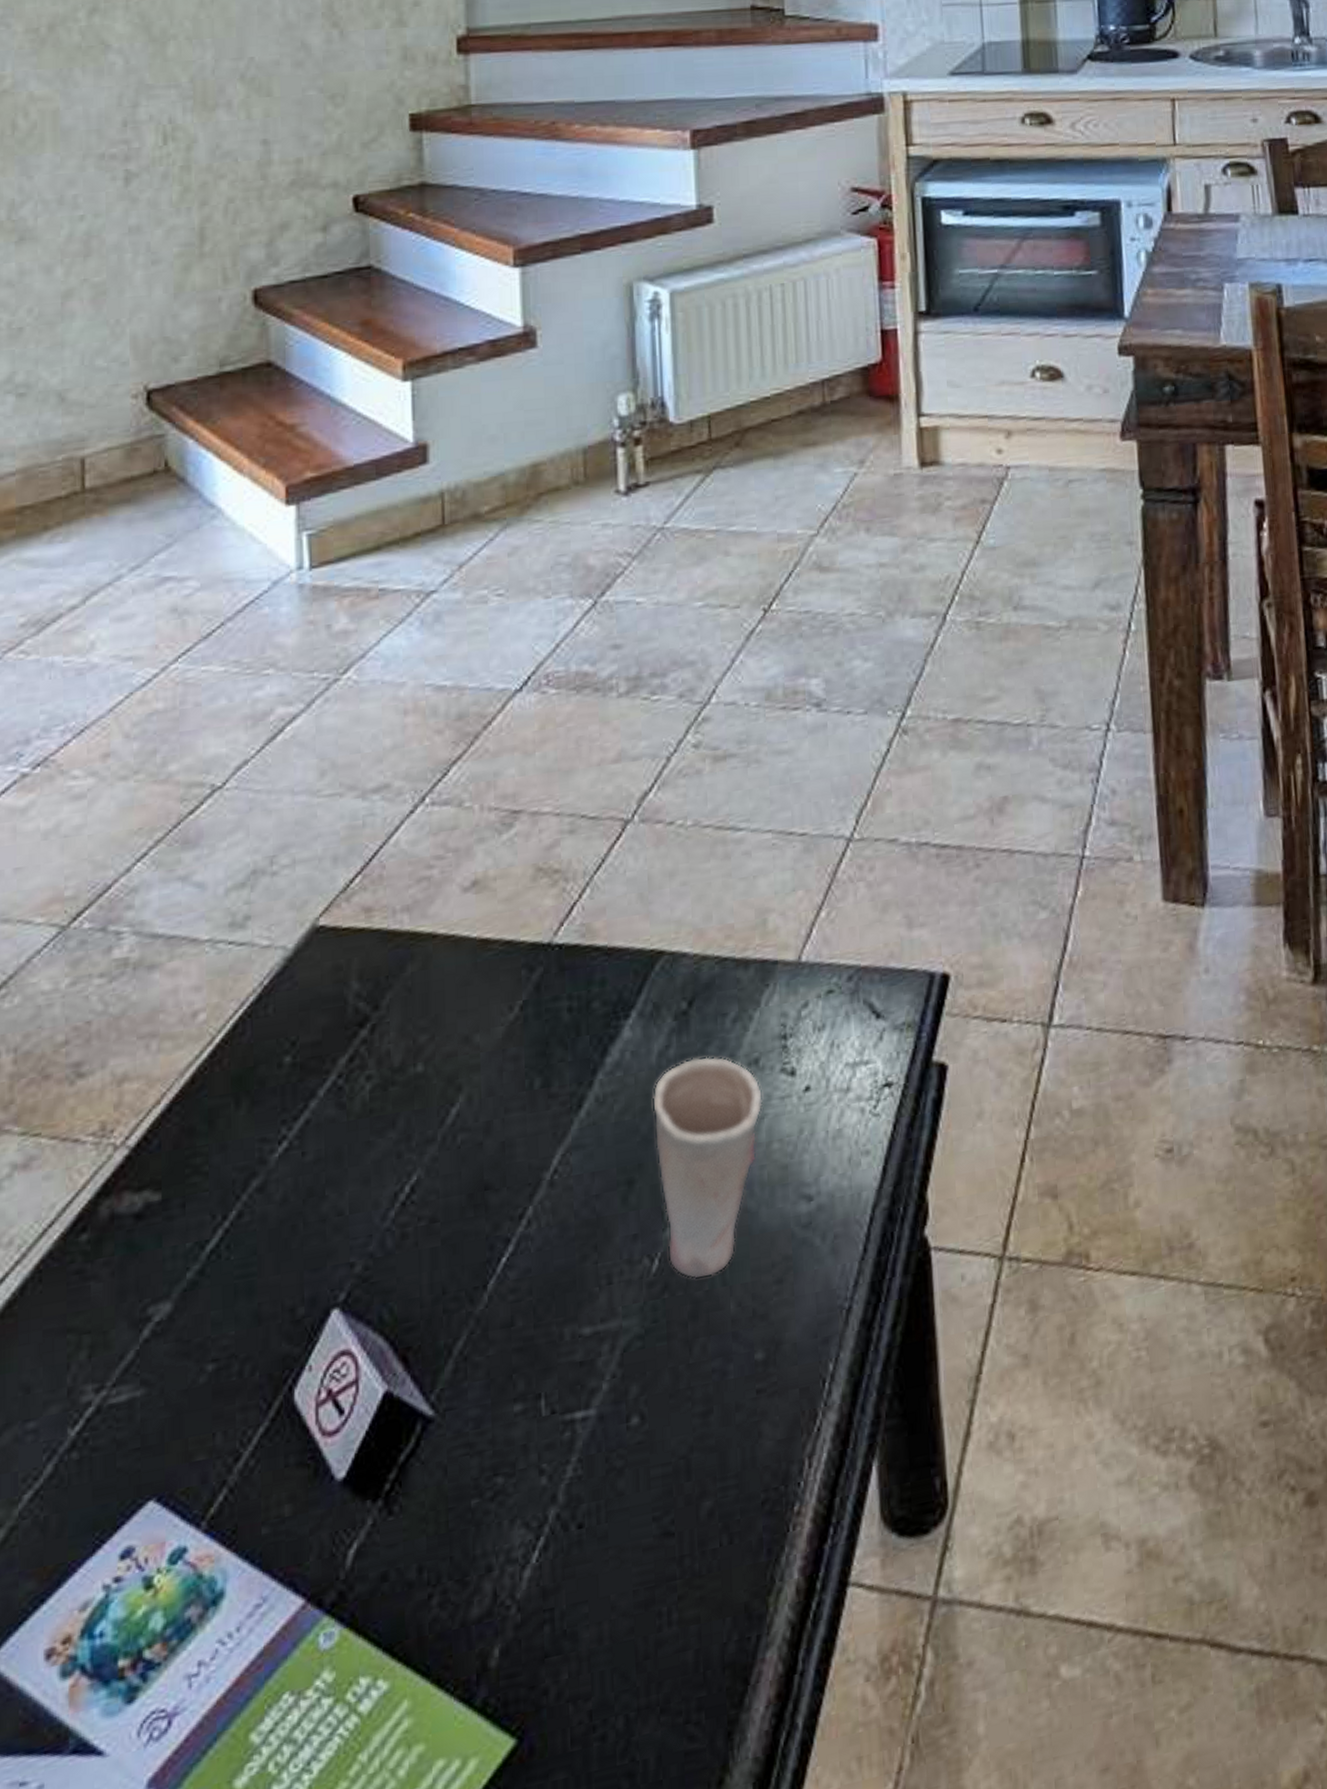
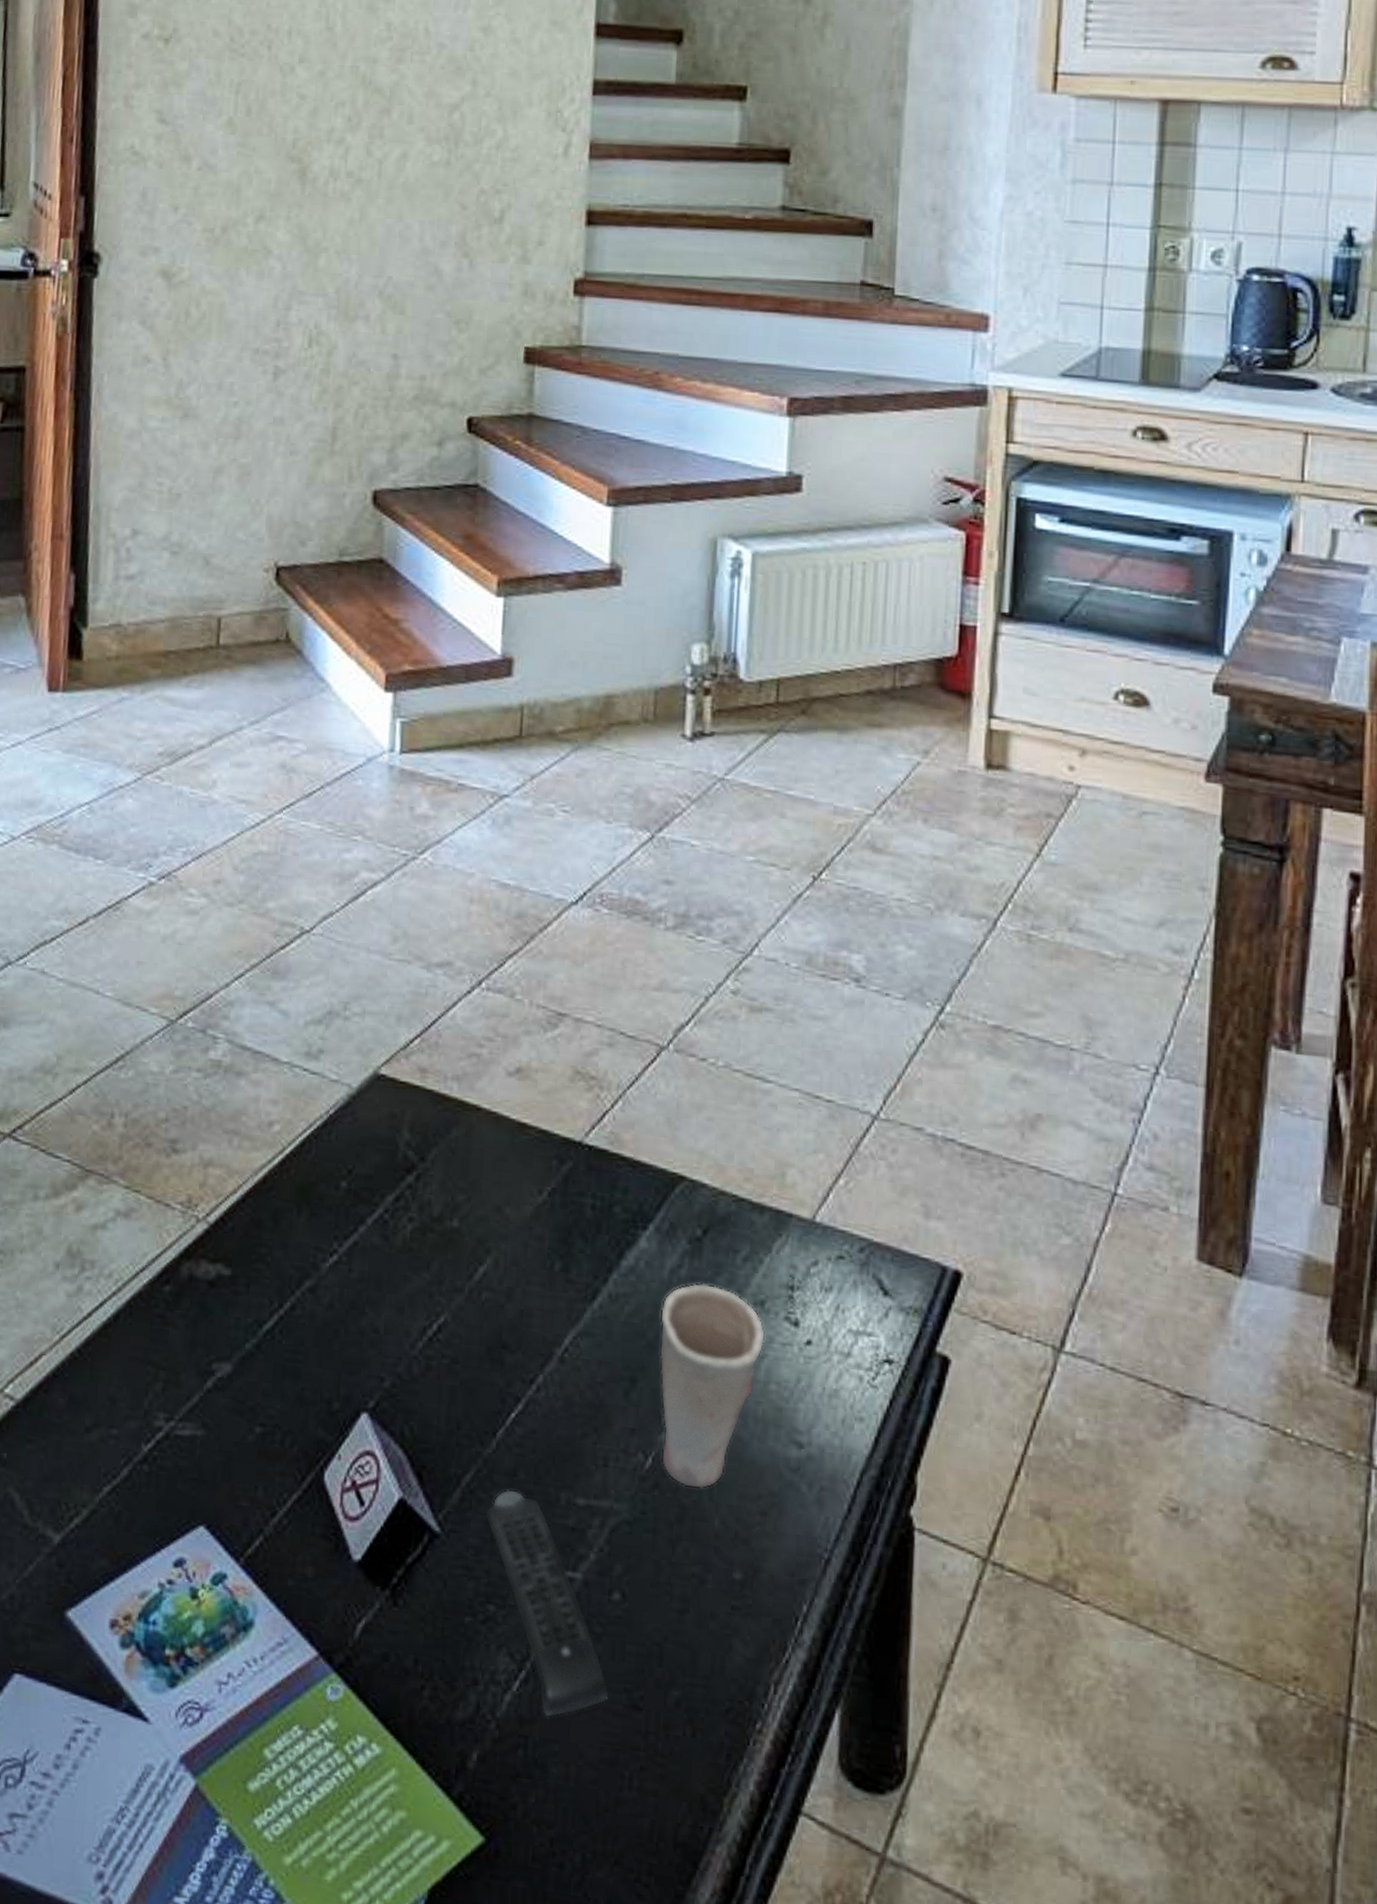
remote control: none [483,1341,637,1580] -> present [485,1489,609,1718]

